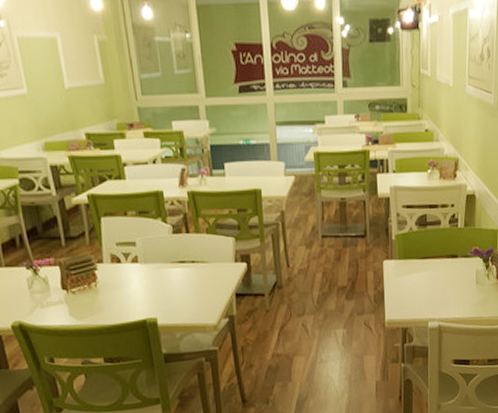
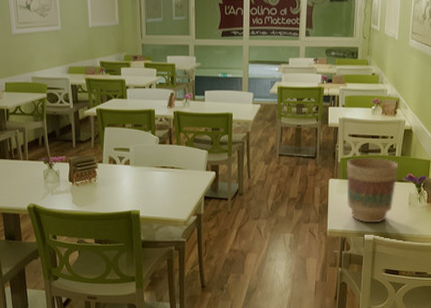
flower pot: none [402,231,463,309] -> present [346,157,399,223]

